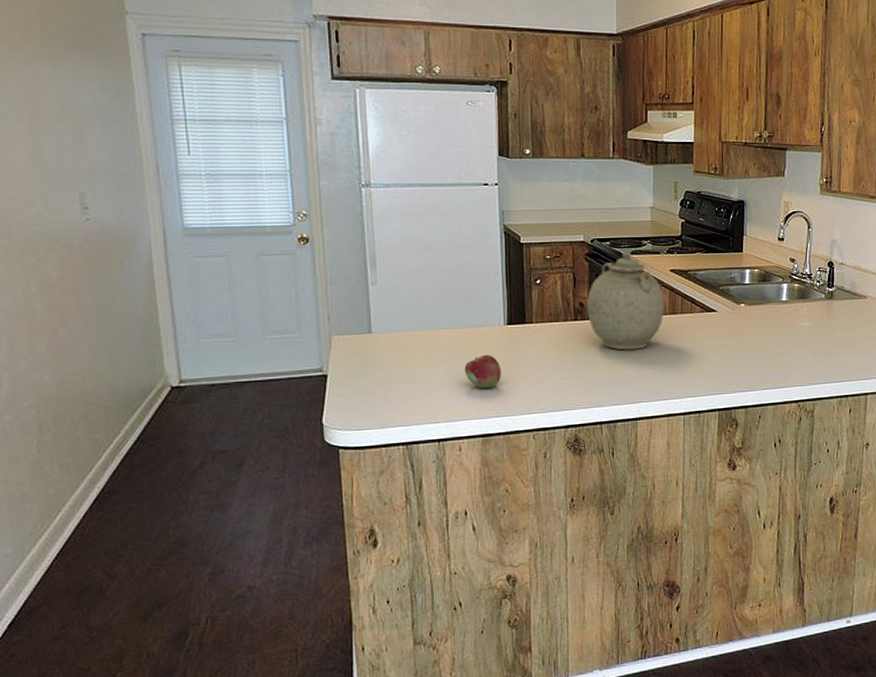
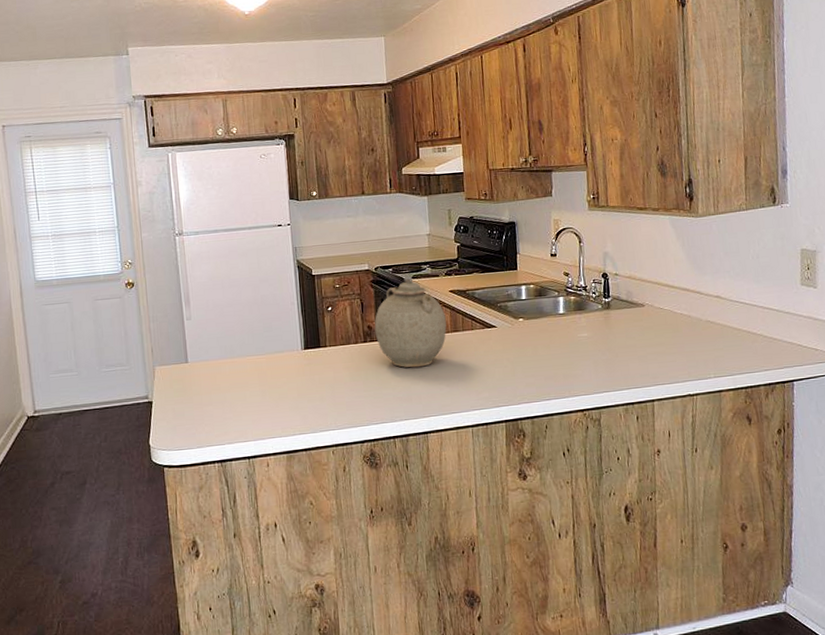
fruit: present [464,354,501,389] -> none [268,377,301,409]

